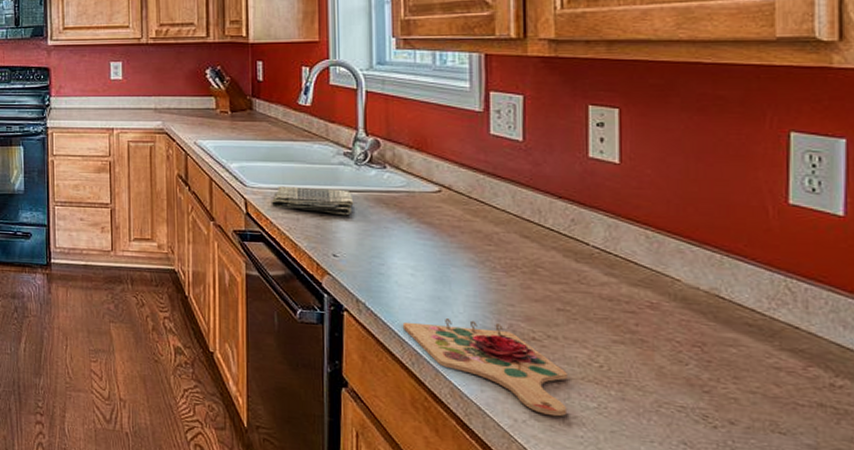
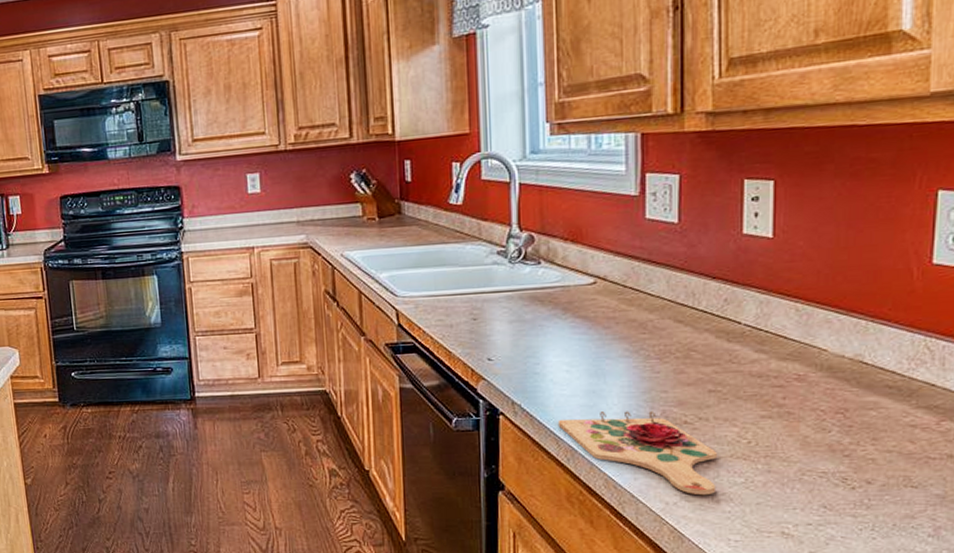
dish towel: present [271,186,354,216] -> none [423,290,509,318]

